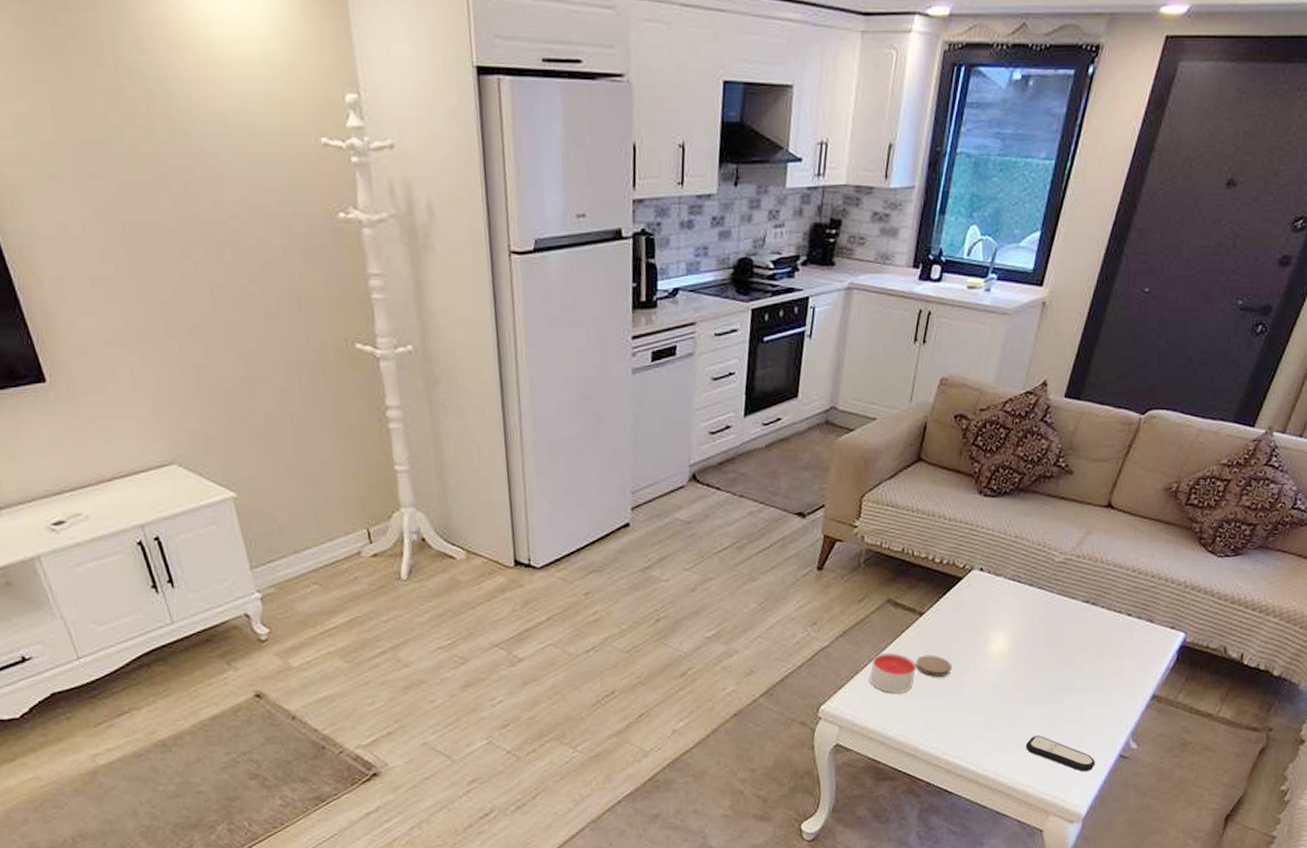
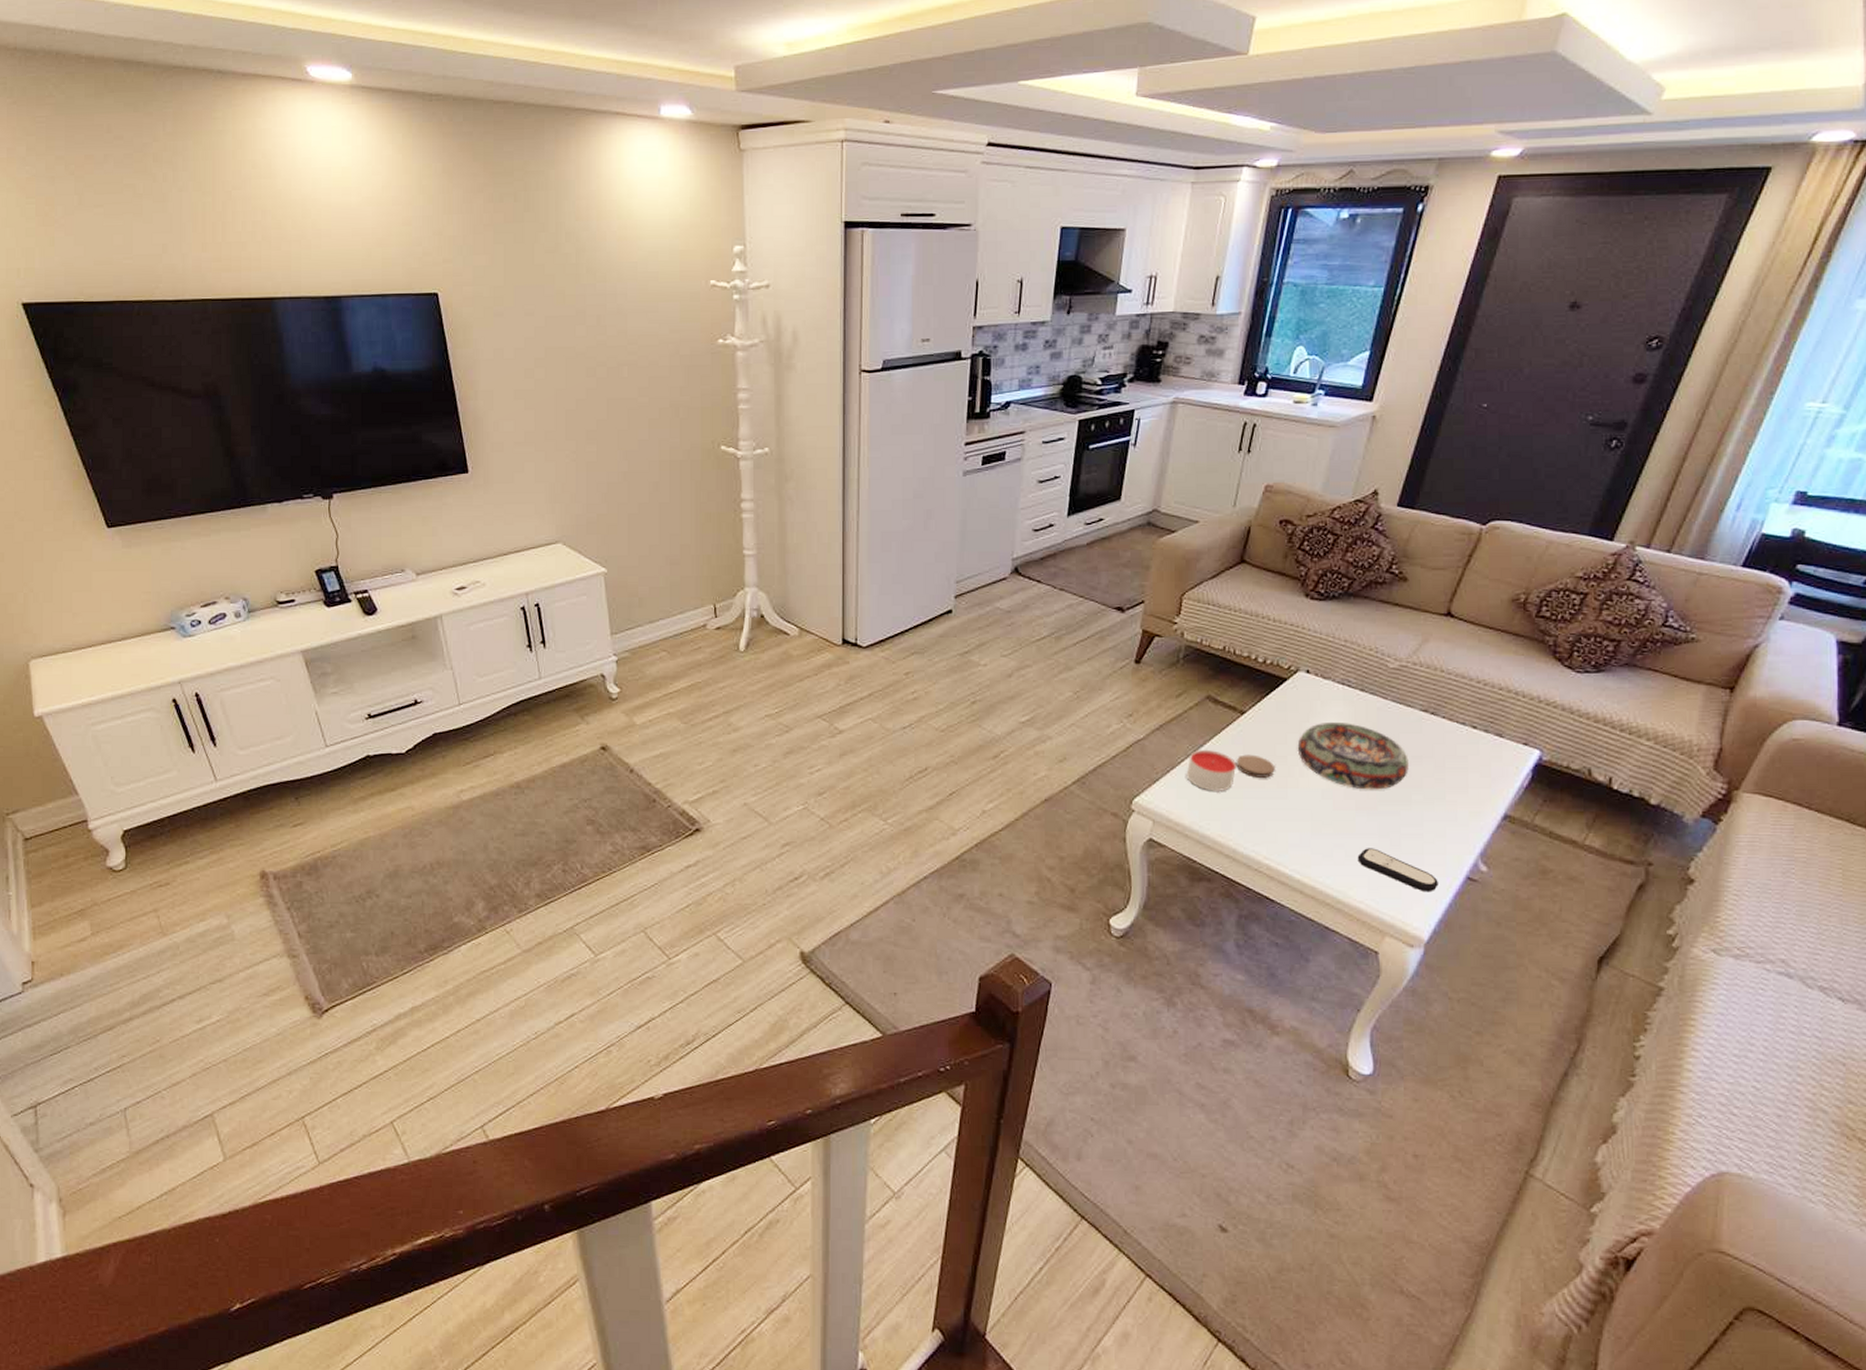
decorative bowl: none [972,617,1071,682] -> present [1297,721,1409,790]

